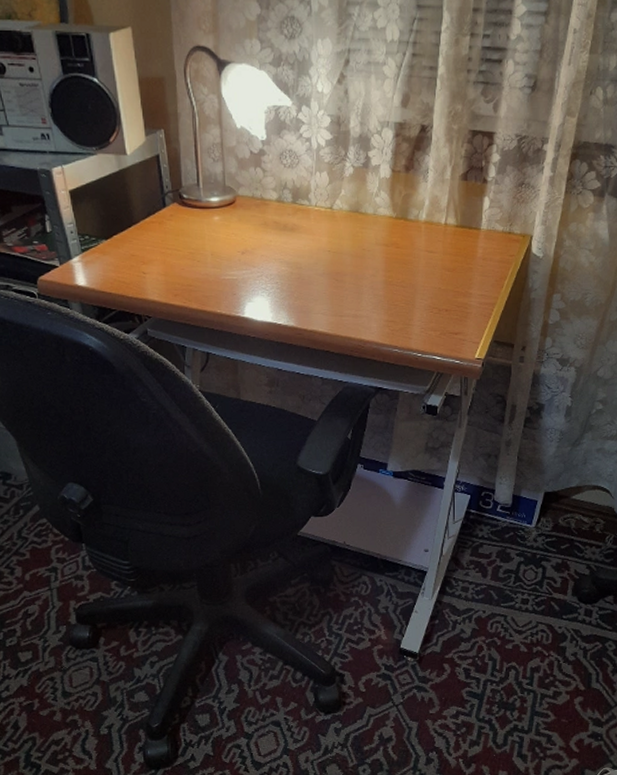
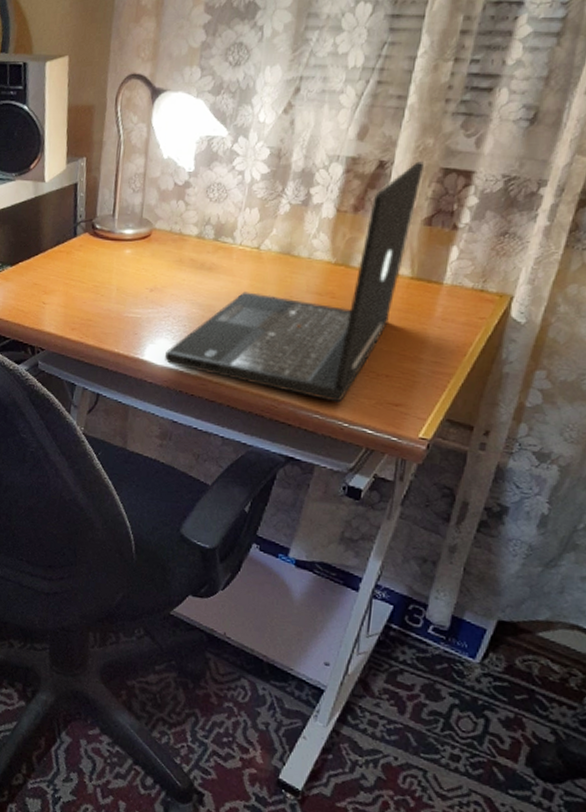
laptop: none [263,125,457,337] -> present [165,161,425,403]

